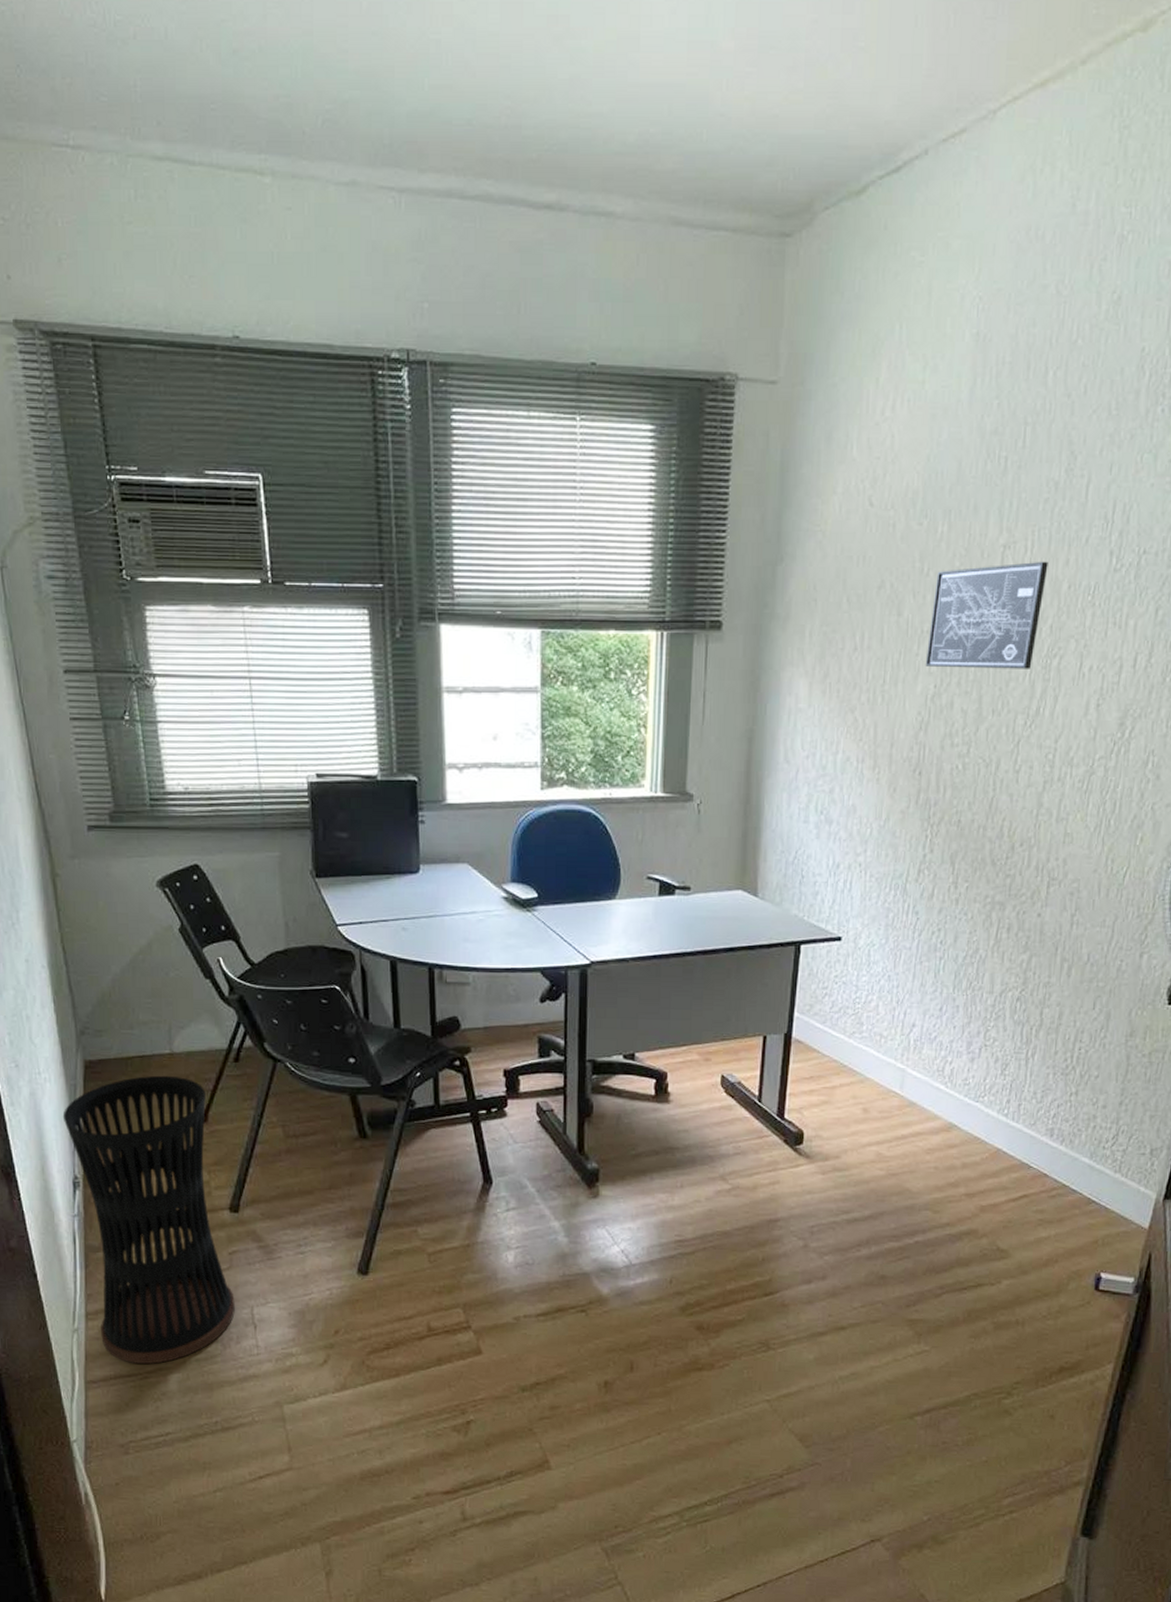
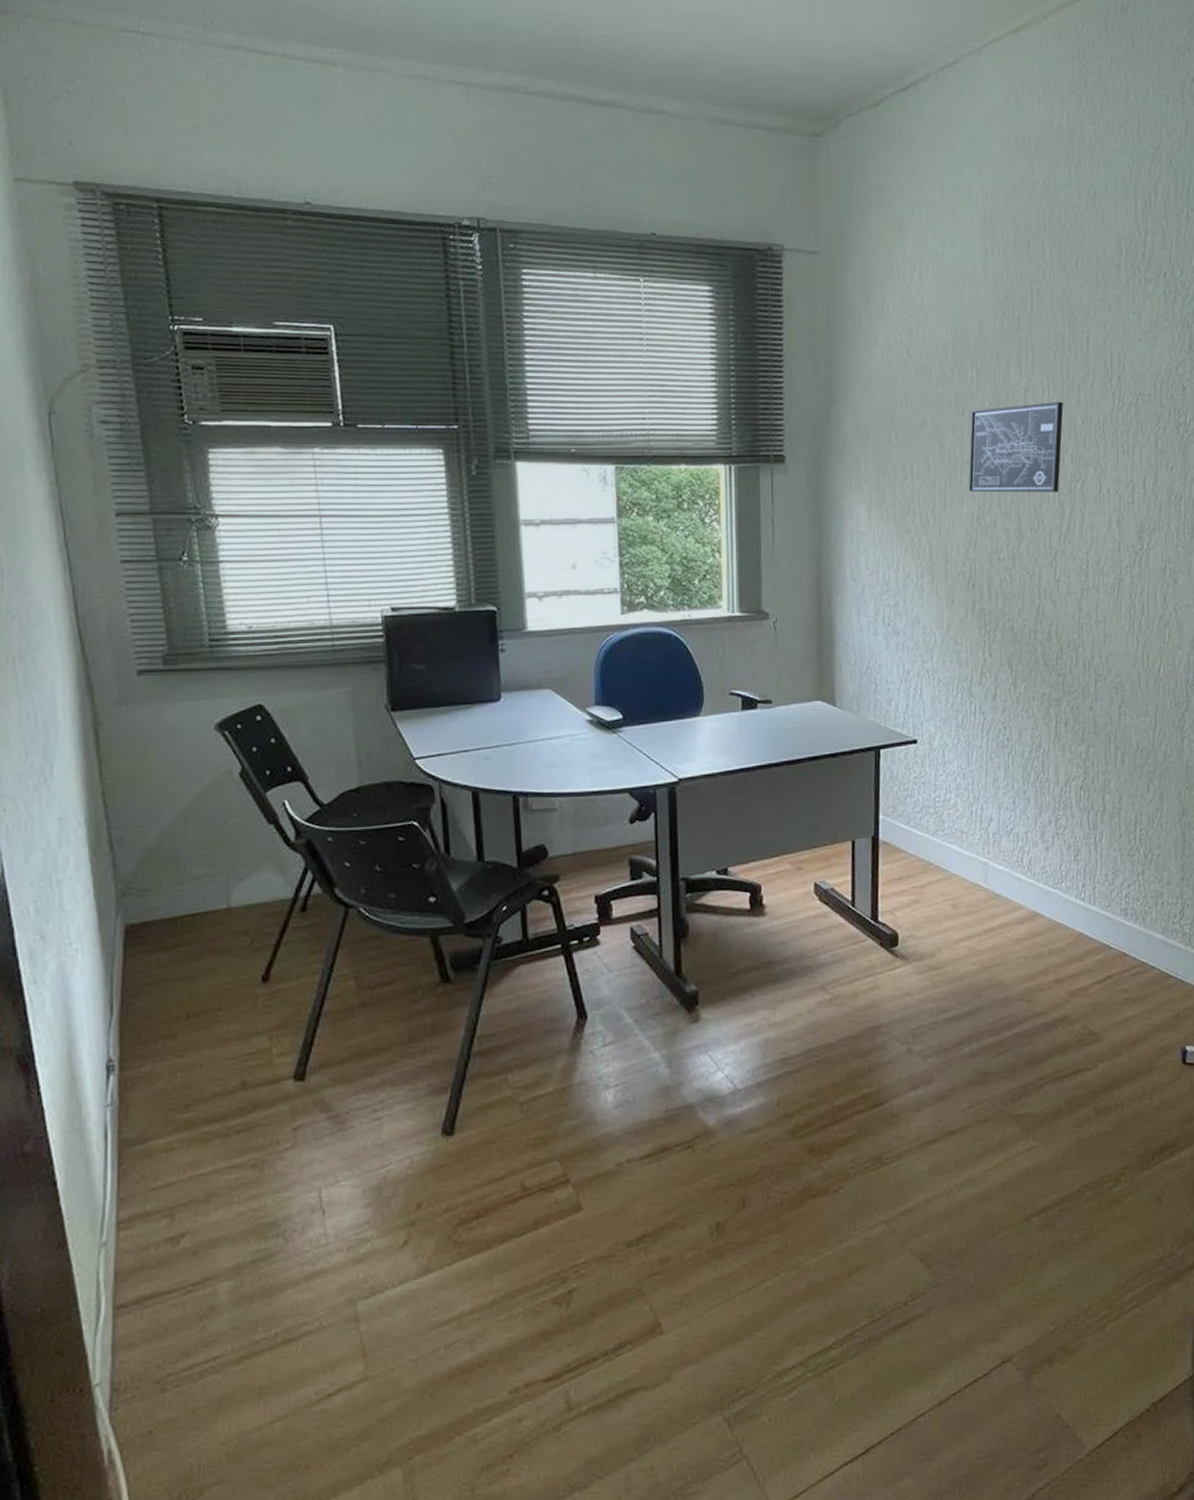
umbrella stand: present [62,1075,235,1364] -> none [96,933,299,1276]

